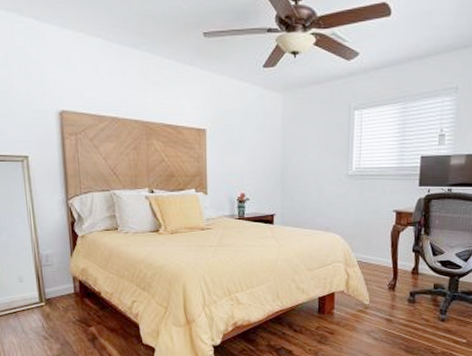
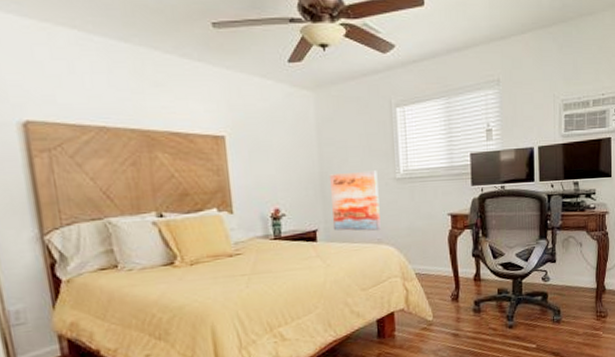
wall art: none [288,166,332,221] -> present [329,170,381,232]

